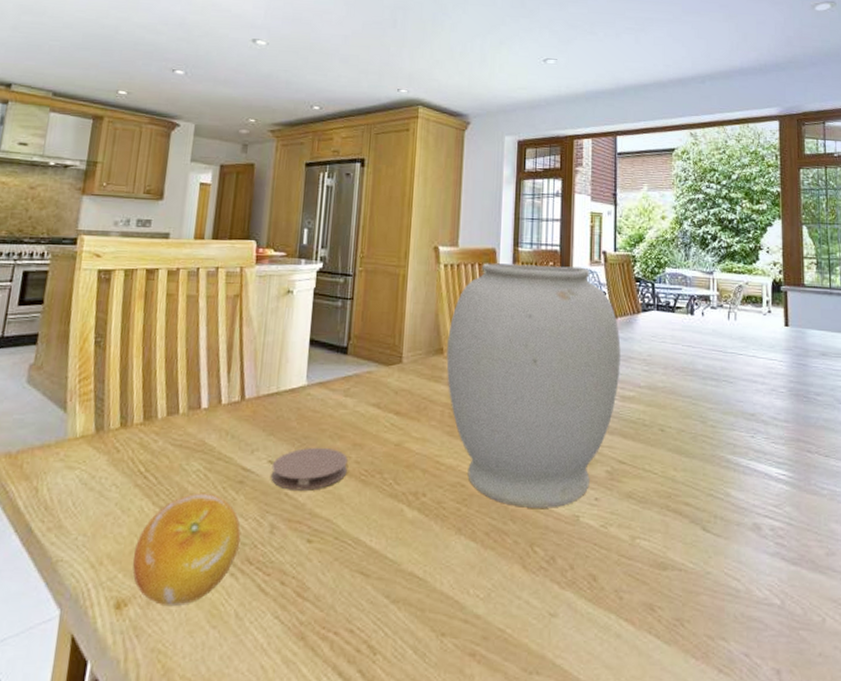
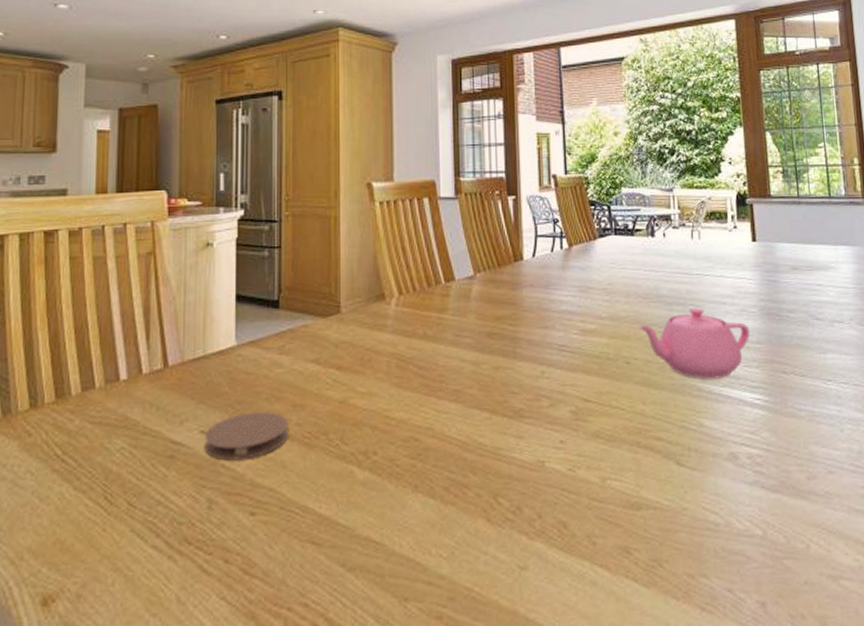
fruit: present [132,492,241,607] -> none [57,471,176,598]
vase: present [446,263,621,508] -> none [389,194,579,458]
teapot: none [673,383,779,452] -> present [637,307,750,379]

